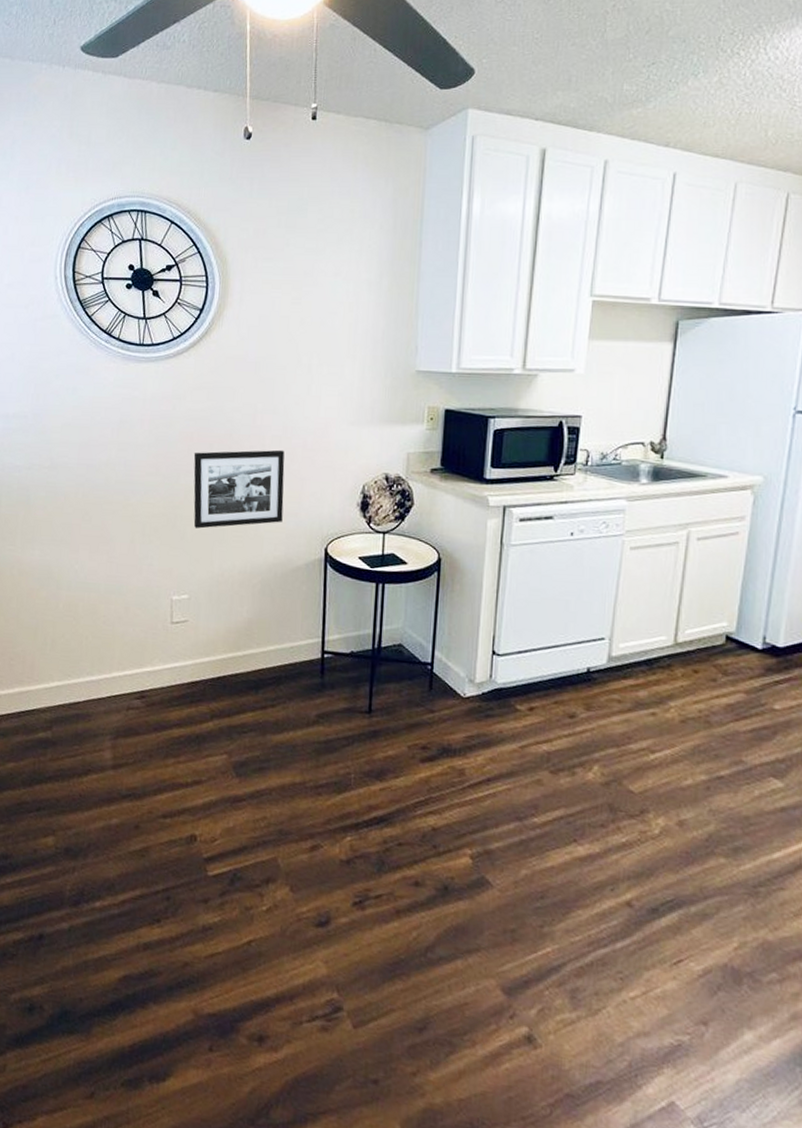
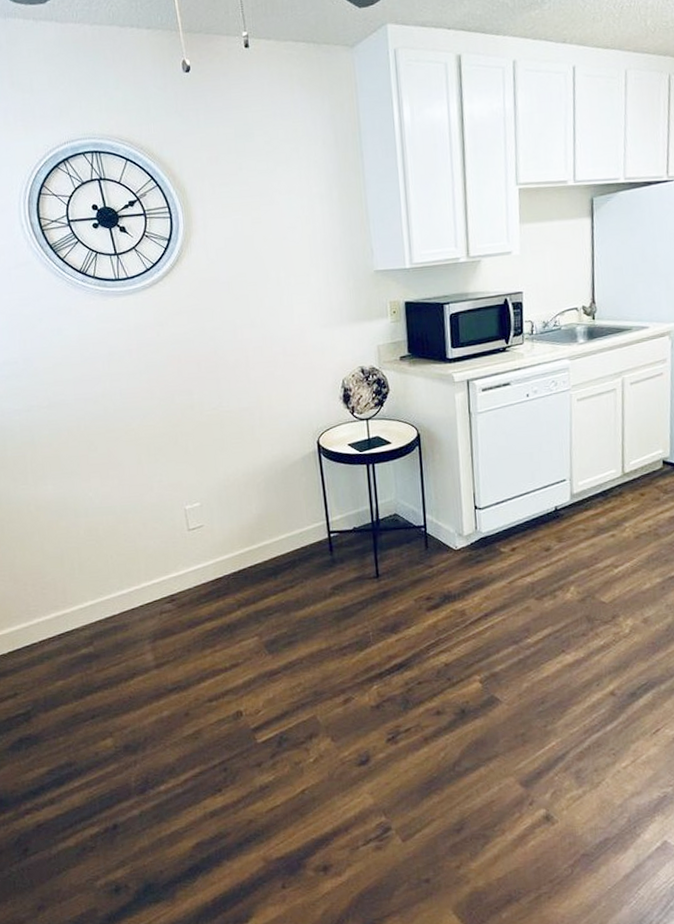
picture frame: present [193,449,285,529] -> none [184,359,275,442]

